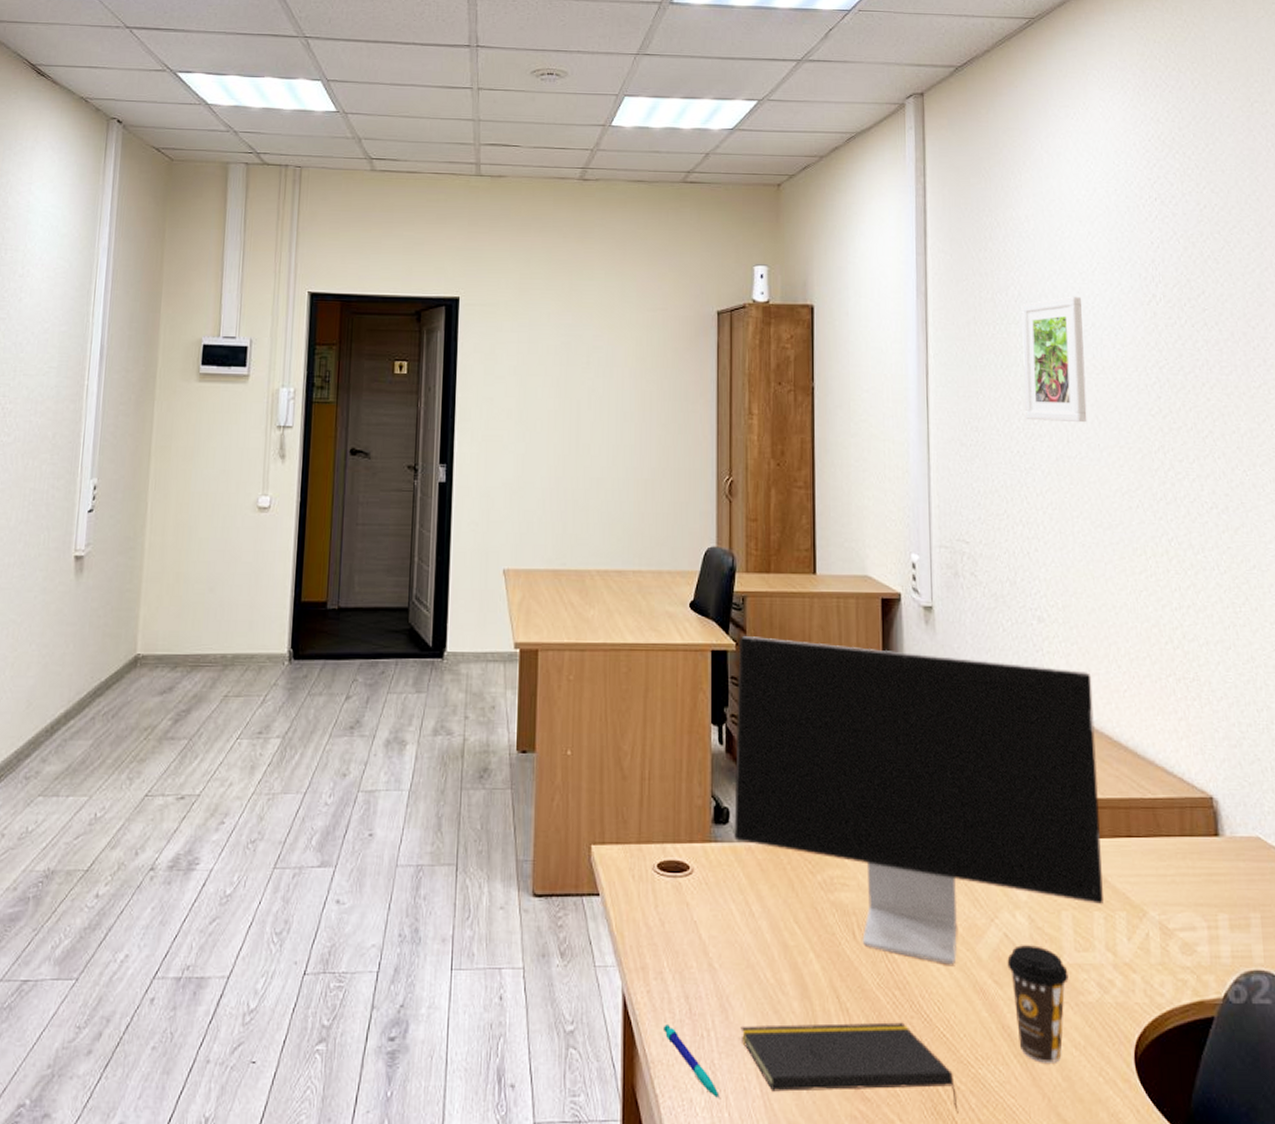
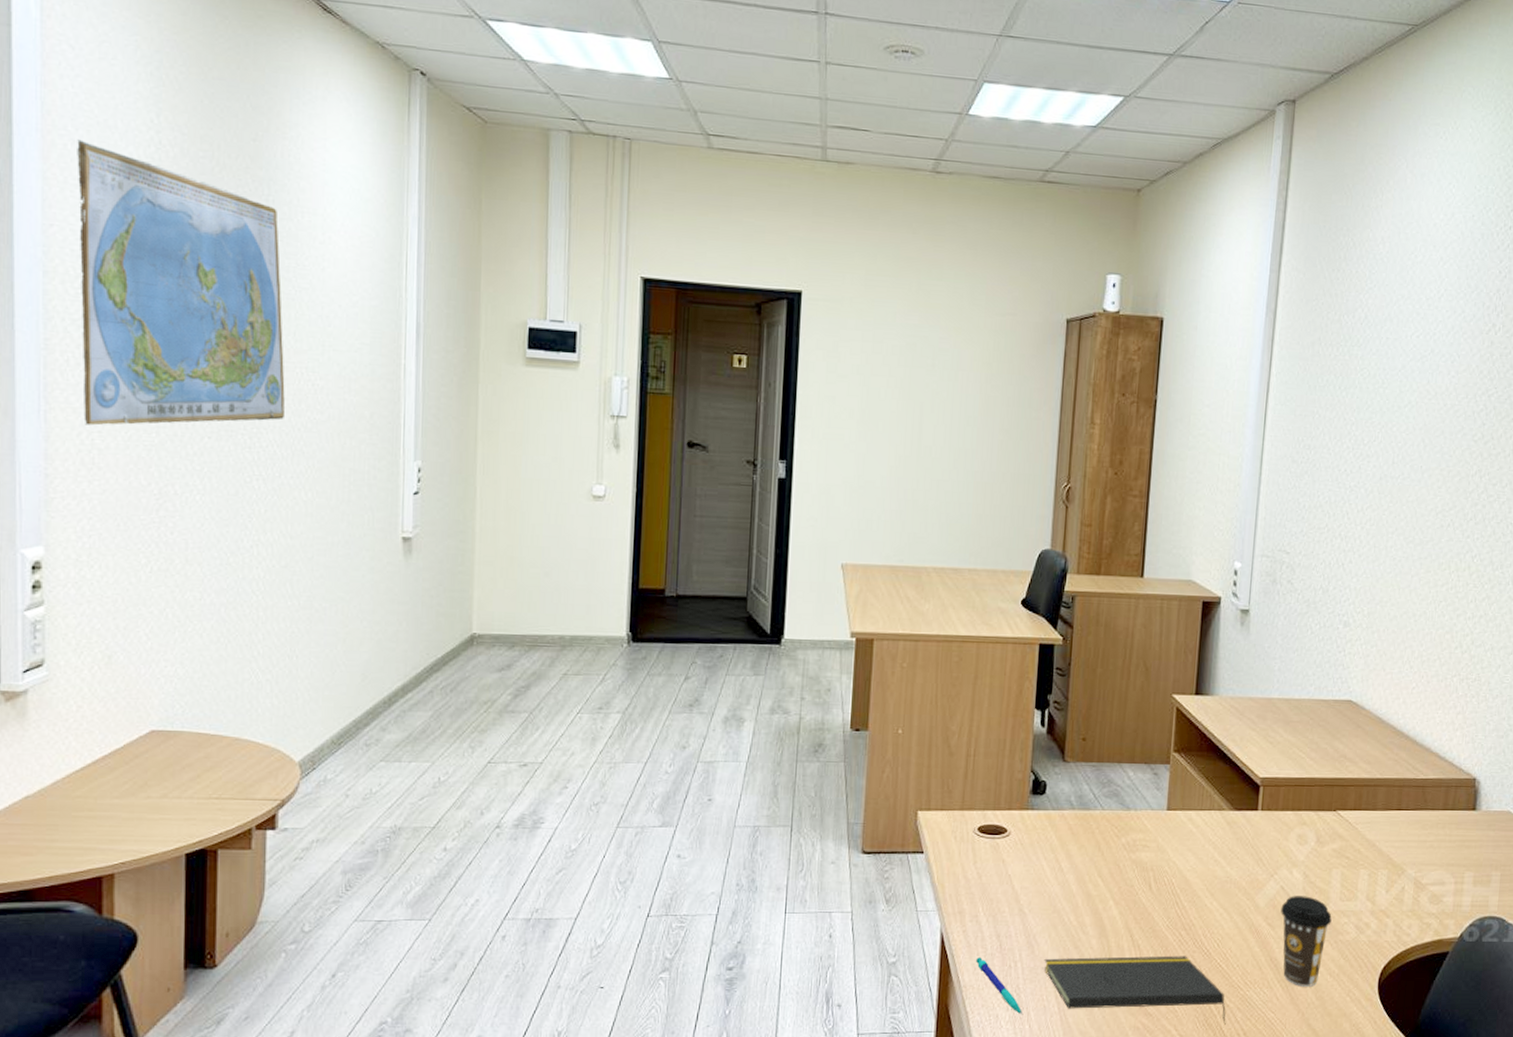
computer monitor: present [734,636,1103,965] -> none [1049,632,1385,911]
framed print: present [1021,296,1087,423] -> none [1357,321,1424,446]

